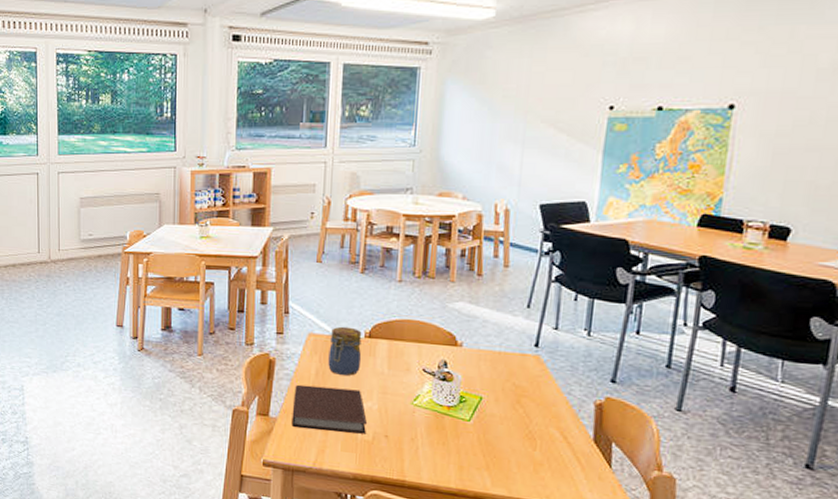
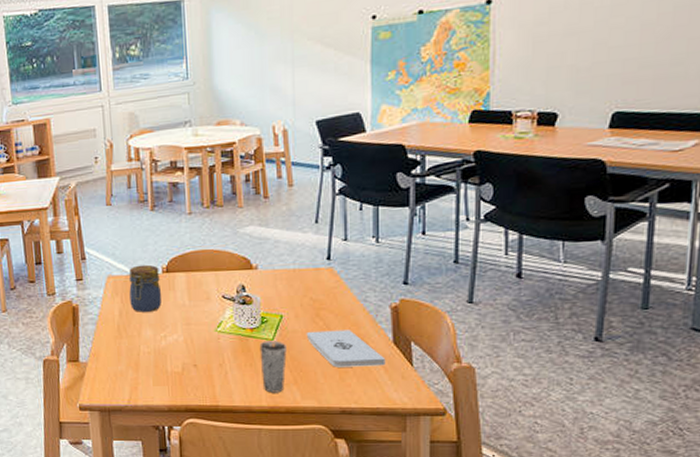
notebook: present [291,384,367,434] -> none [101,324,175,370]
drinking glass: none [453,421,483,476] -> present [259,341,287,393]
notepad: none [504,417,584,464] -> present [306,330,386,367]

